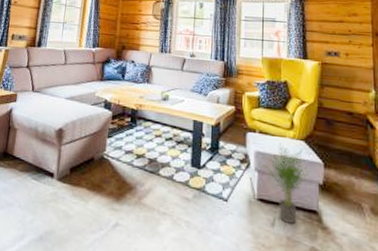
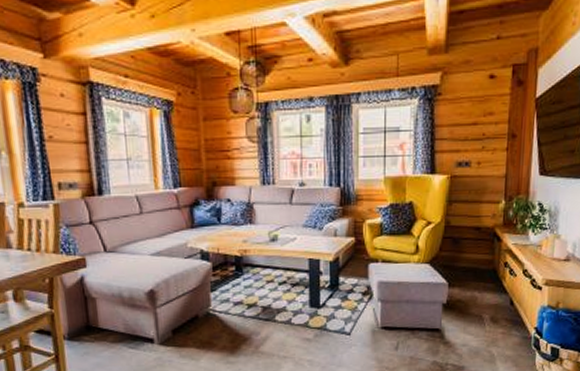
potted plant: present [259,142,311,224] -> none [382,269,435,344]

